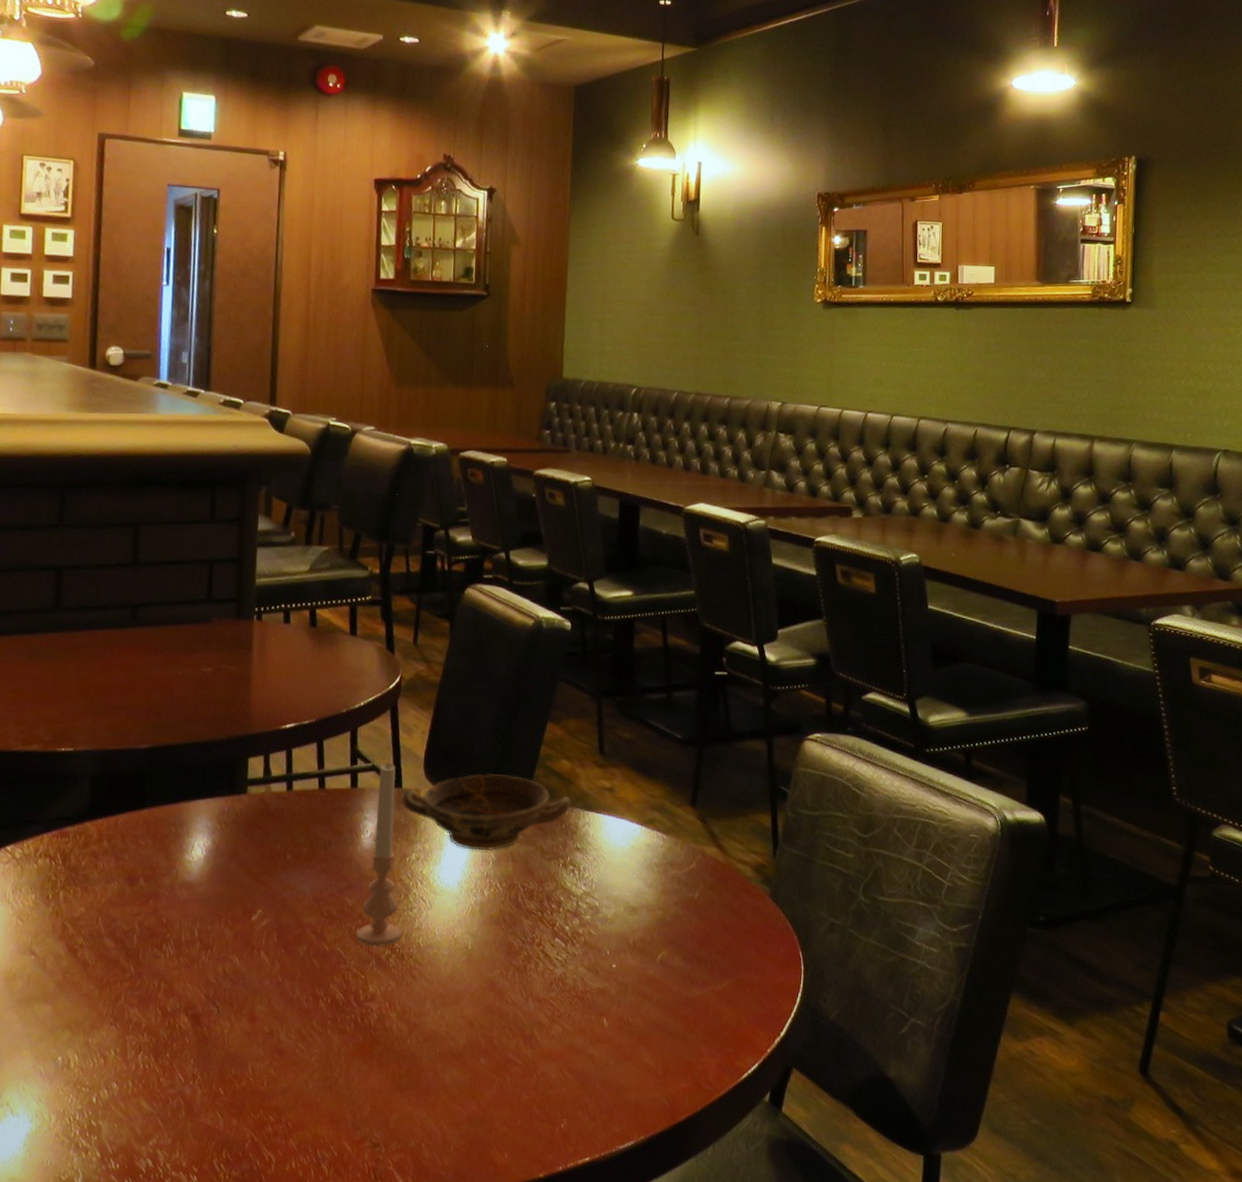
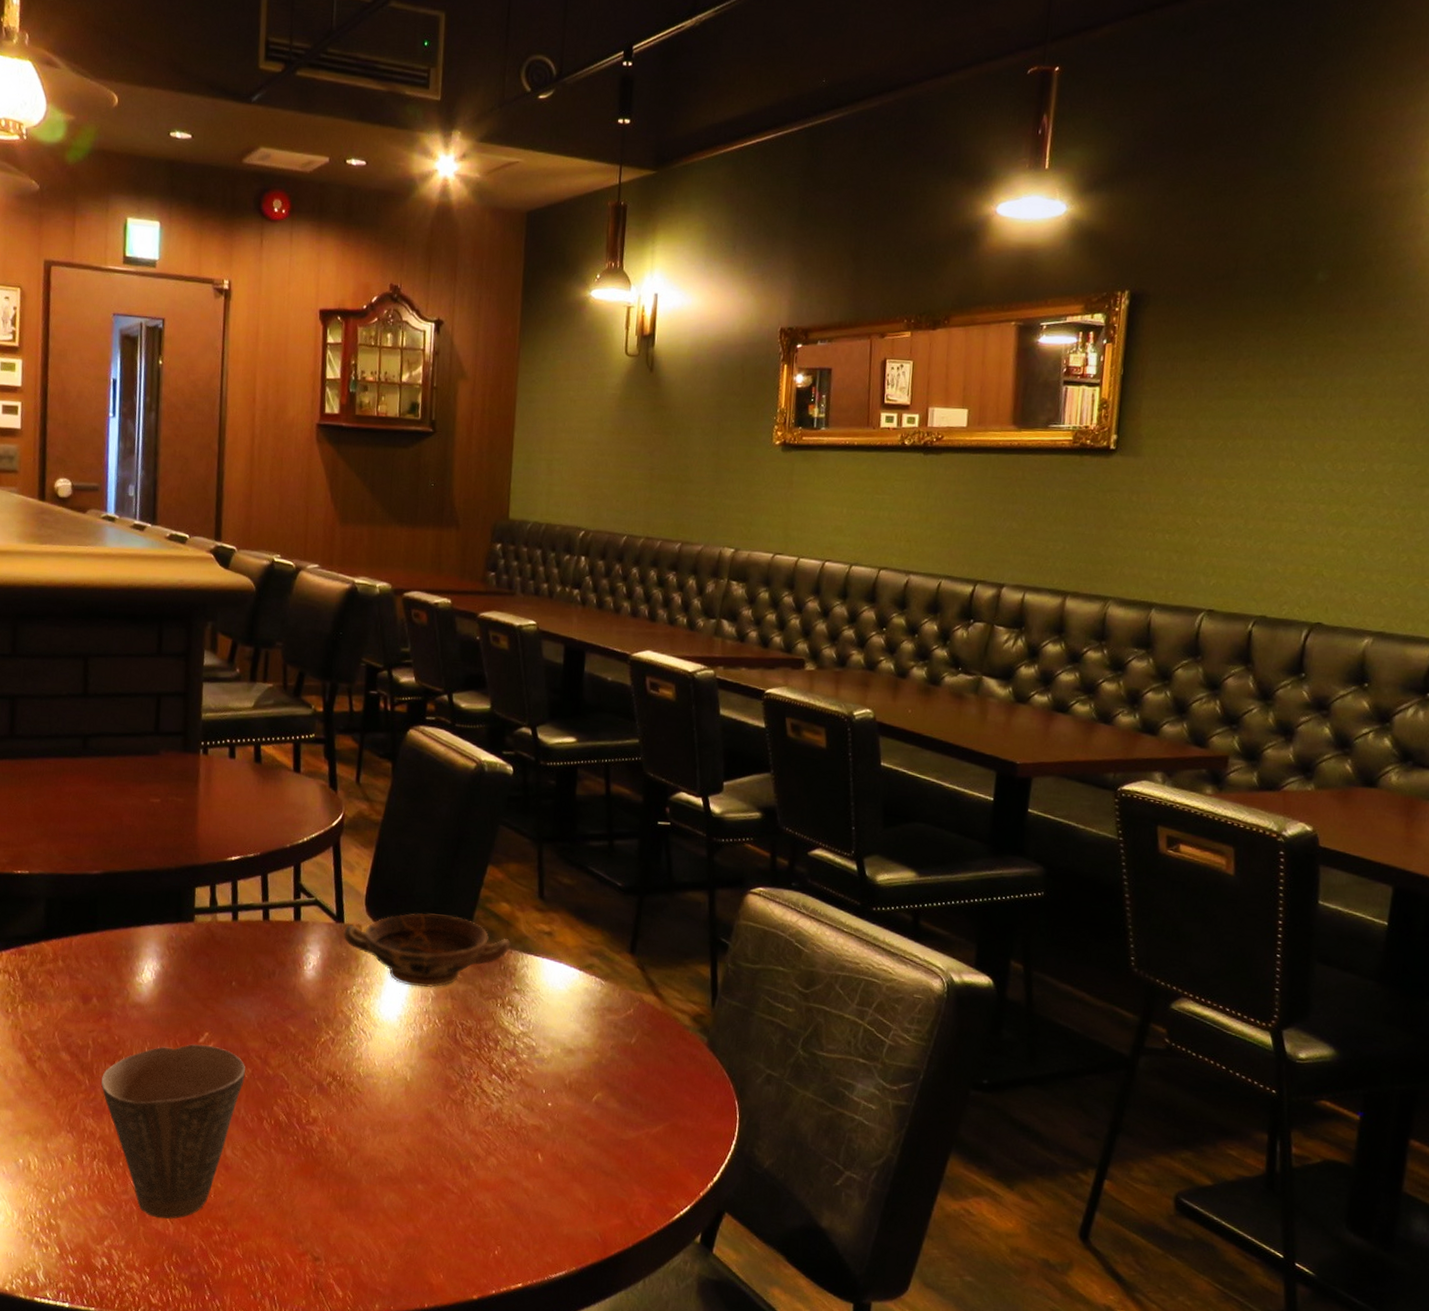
cup: none [147,922,300,1113] -> present [100,1044,245,1219]
candle: present [356,762,403,947] -> none [299,897,343,1074]

